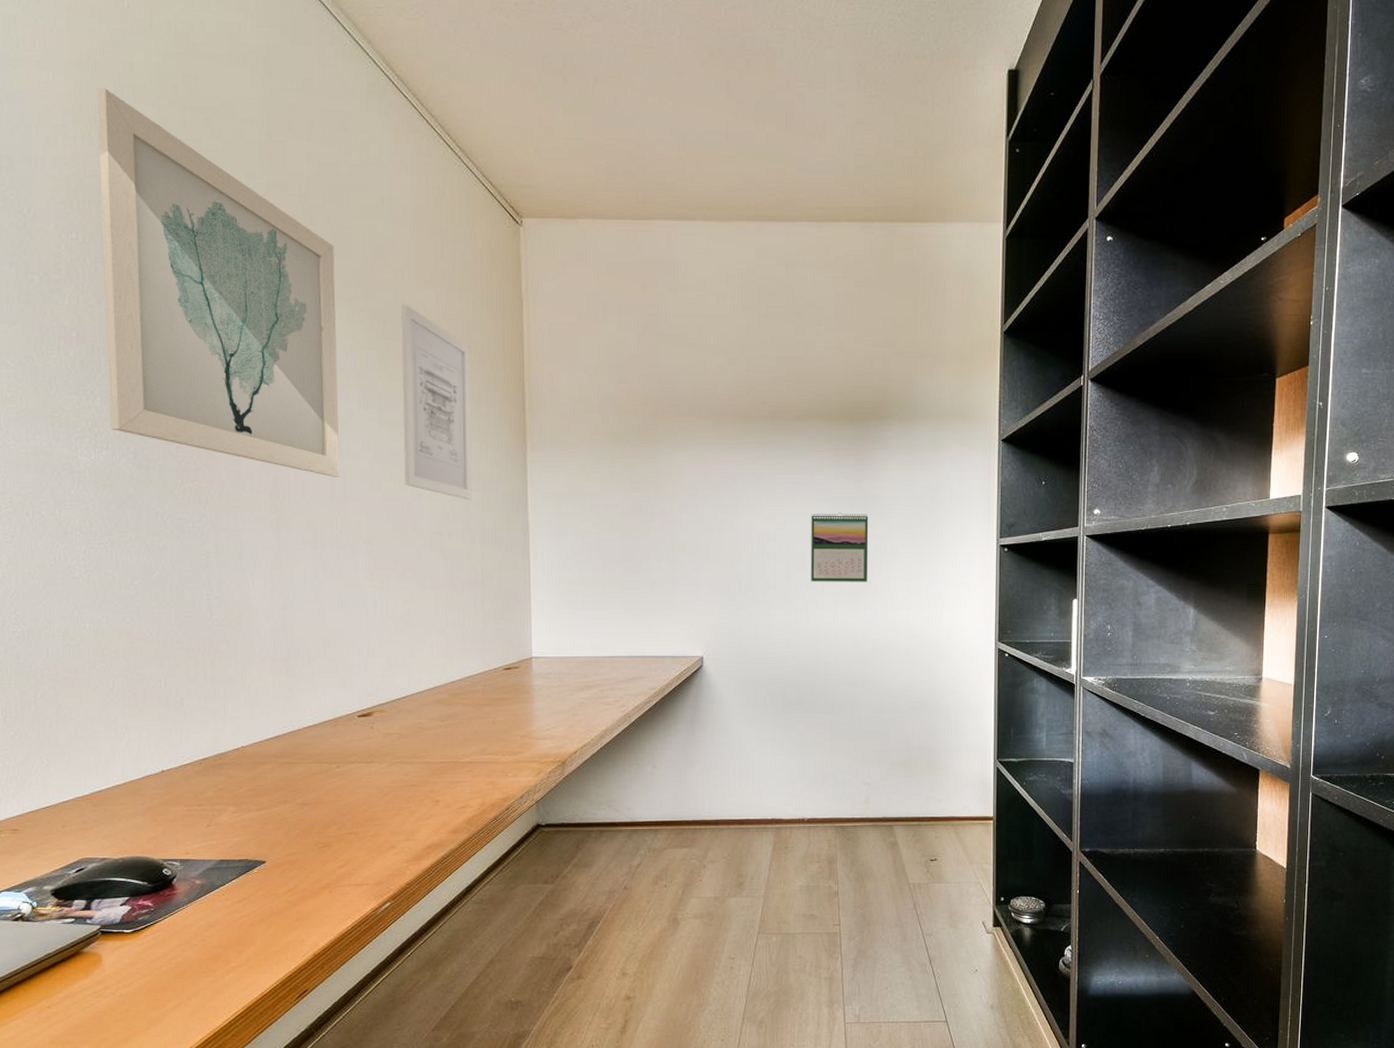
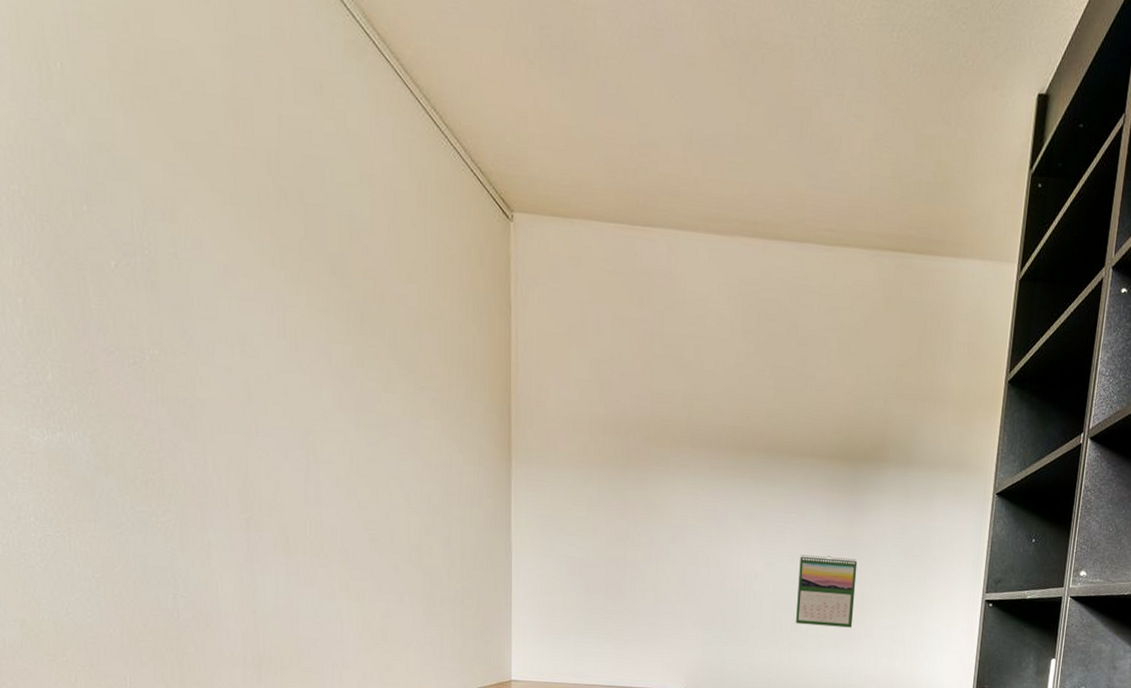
wall art: present [96,88,340,477] -> none [36,15,314,480]
wall art: present [401,303,472,500] -> none [380,296,454,515]

